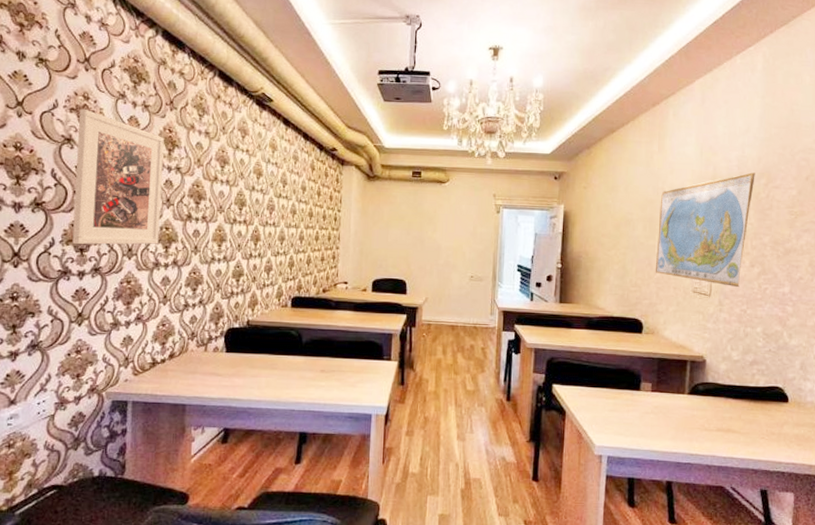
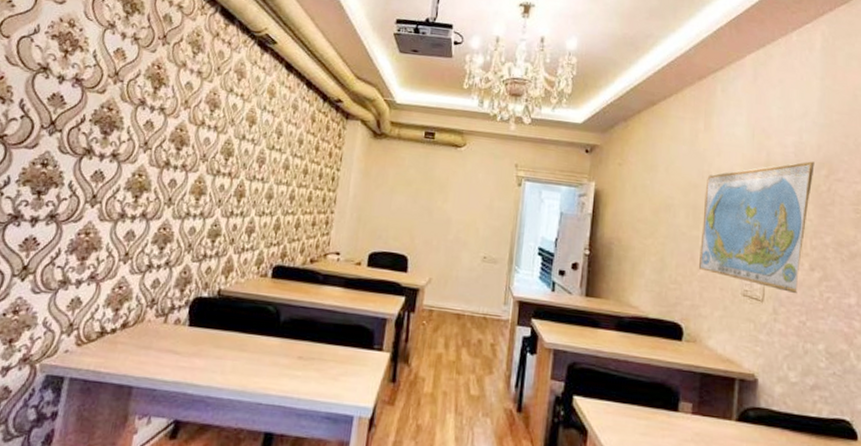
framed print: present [72,108,164,245] -> none [30,36,151,192]

